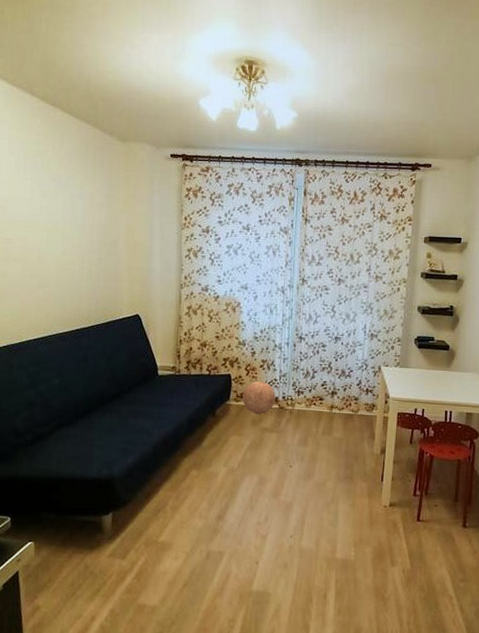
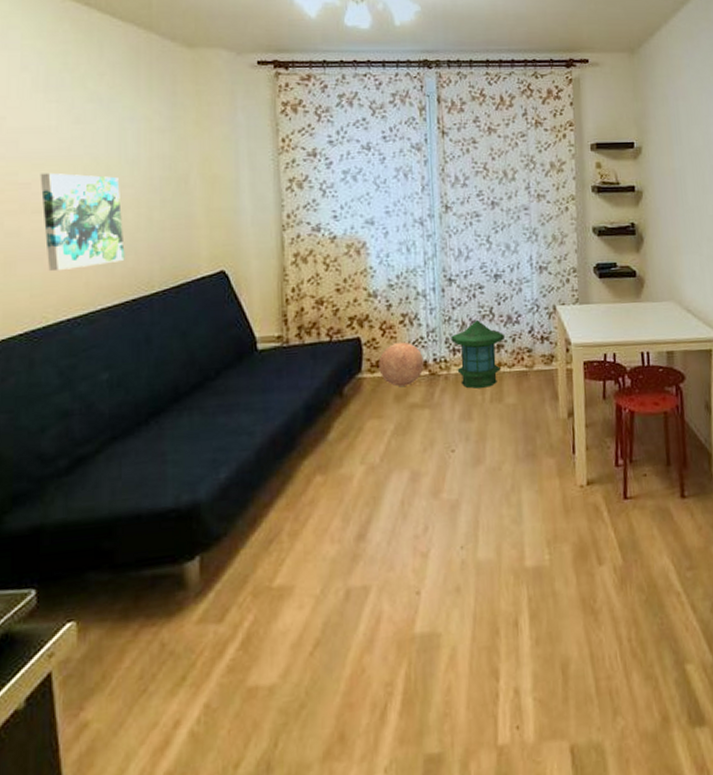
wall art: none [19,232,73,304] -> present [40,172,125,272]
lantern: none [297,370,339,423] -> present [451,319,506,389]

